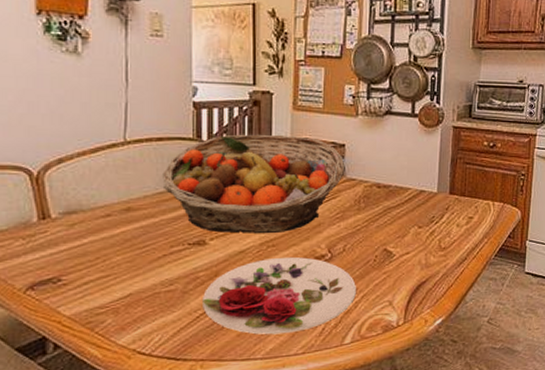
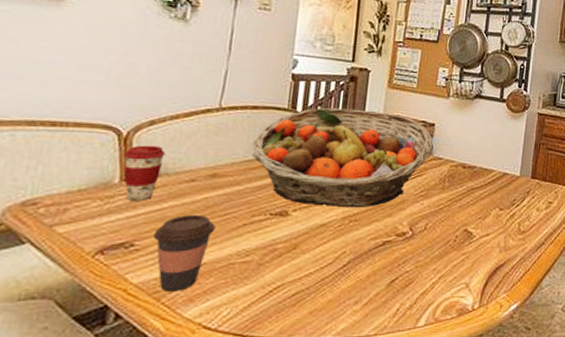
coffee cup: none [38,183,77,238] -> present [123,145,165,201]
coffee cup: none [79,247,136,322] -> present [153,214,215,291]
plate: present [203,256,356,335] -> none [277,232,435,314]

